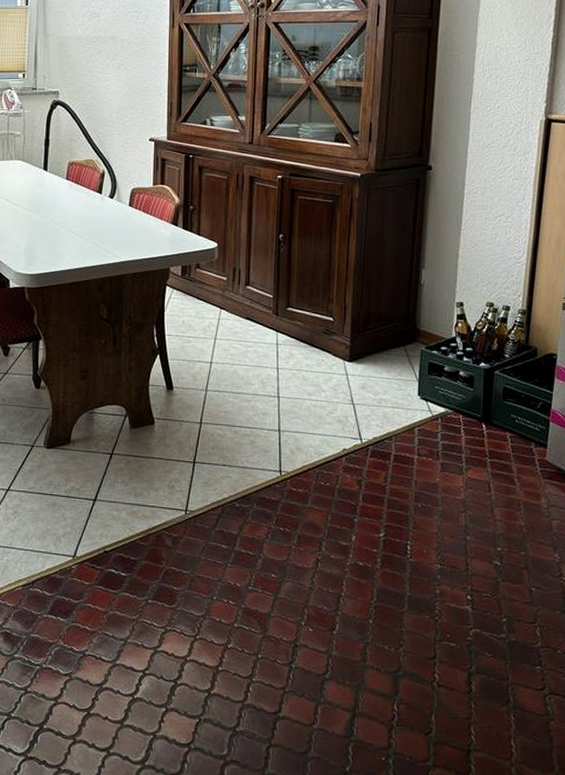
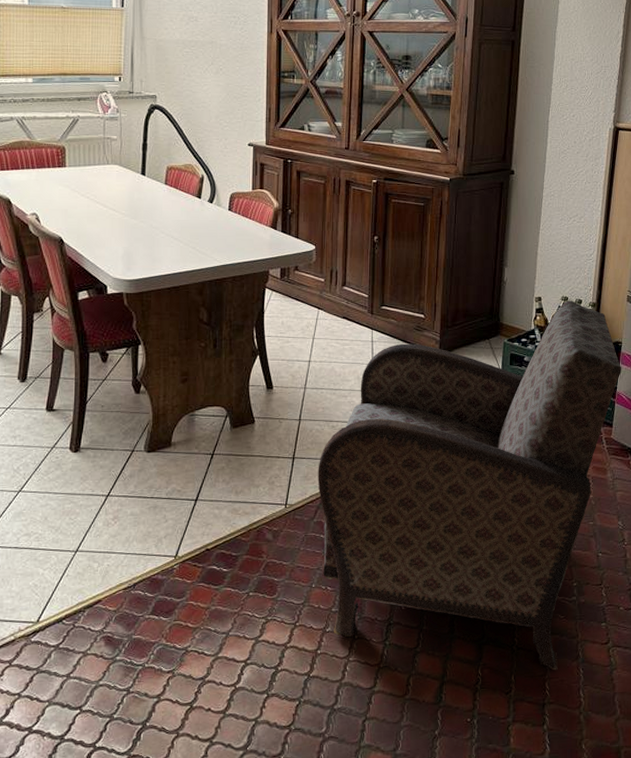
armchair: none [219,306,558,714] -> present [317,300,622,671]

